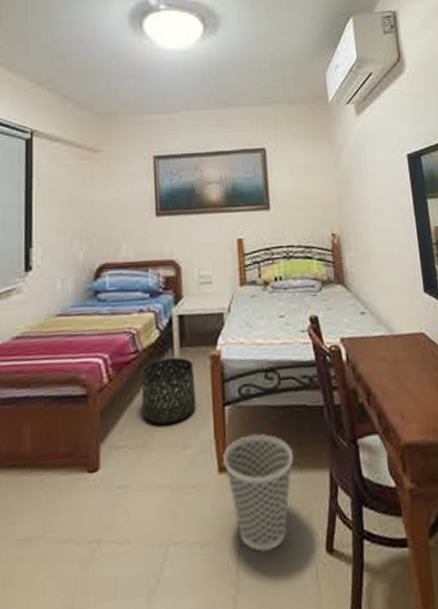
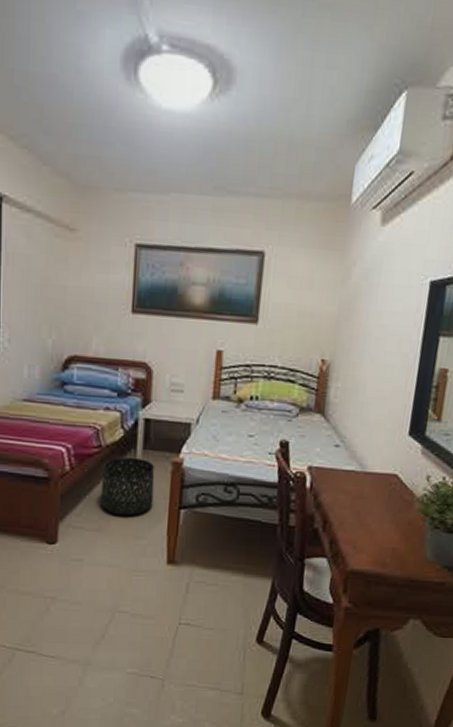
wastebasket: present [223,433,294,553] -> none [173,537,241,633]

